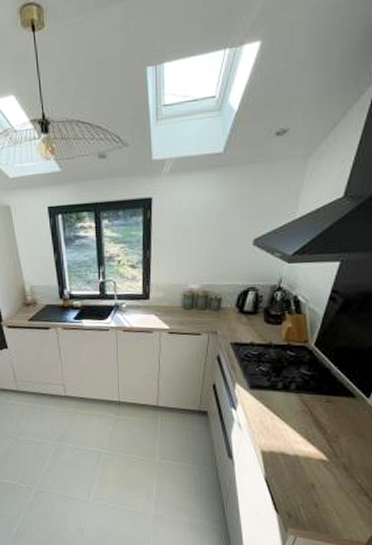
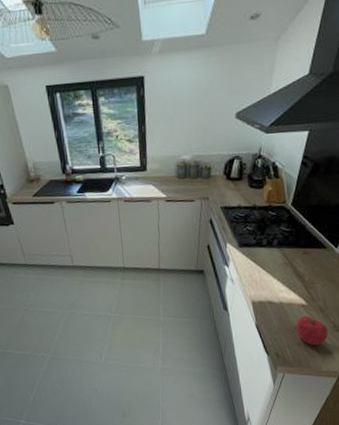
fruit: none [313,473,354,509] -> present [296,315,329,346]

